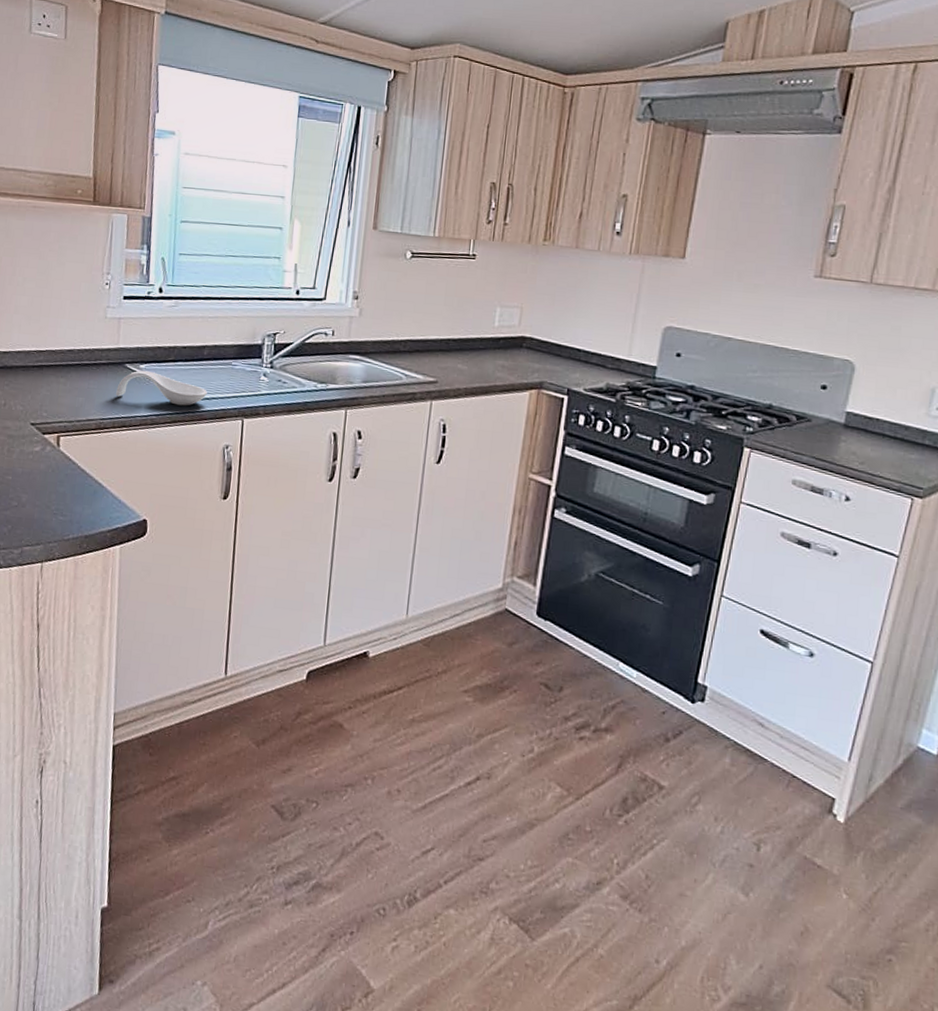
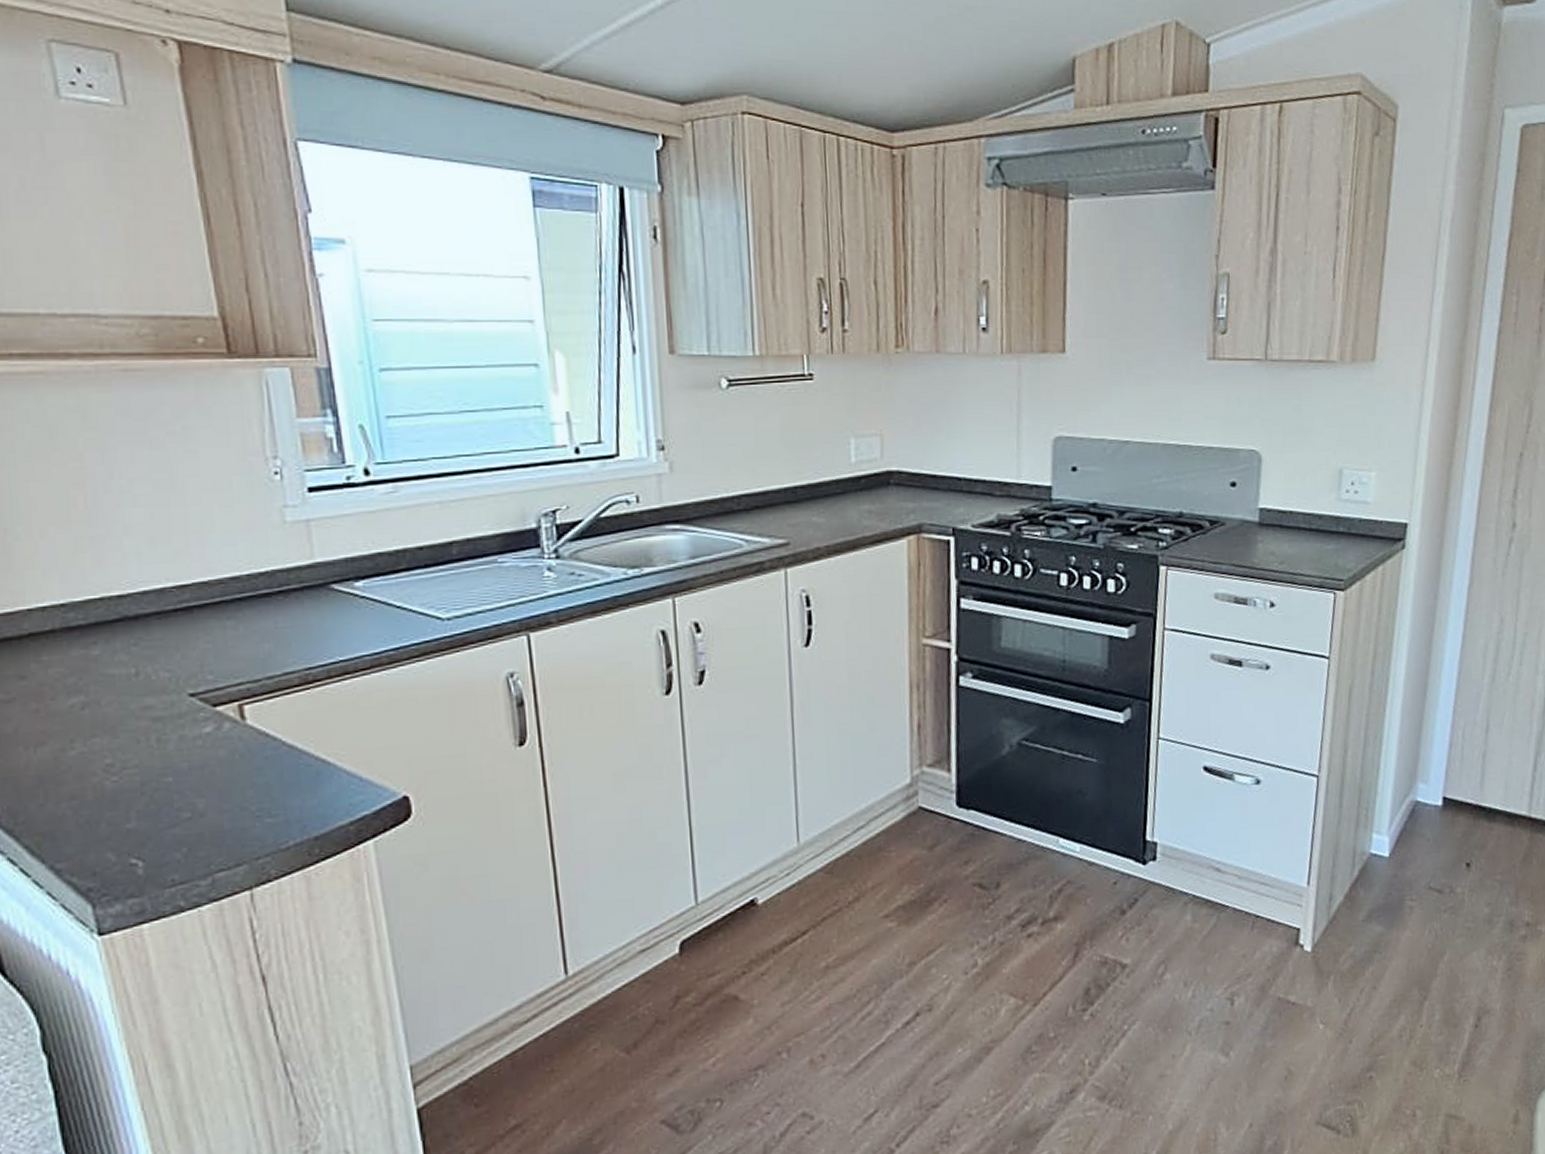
spoon rest: present [116,370,207,406] -> none [323,589,468,633]

